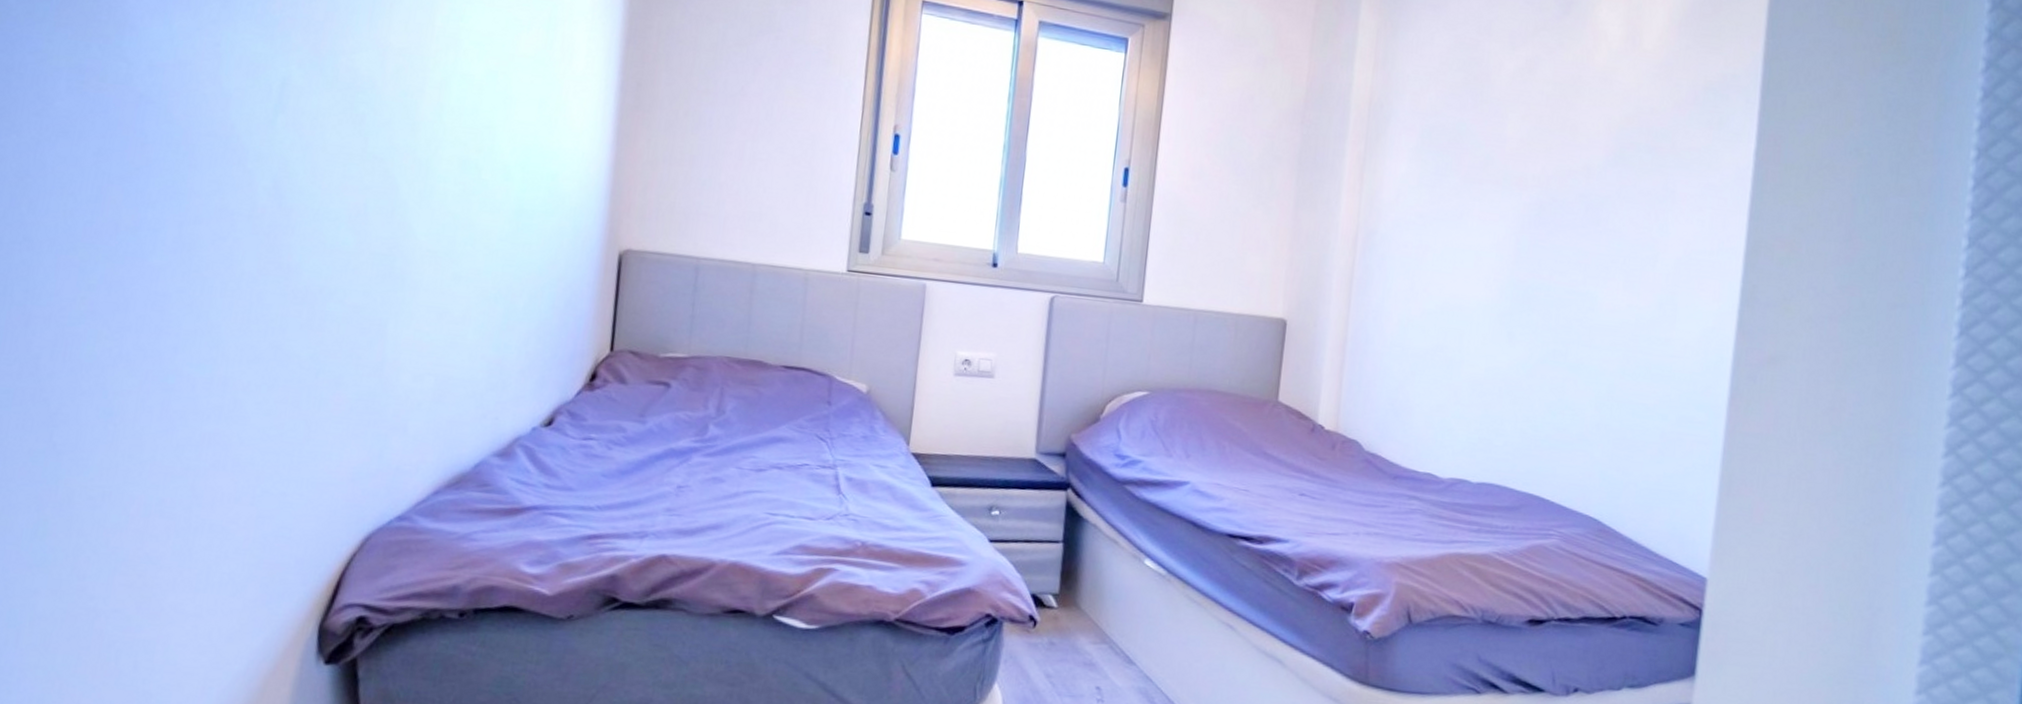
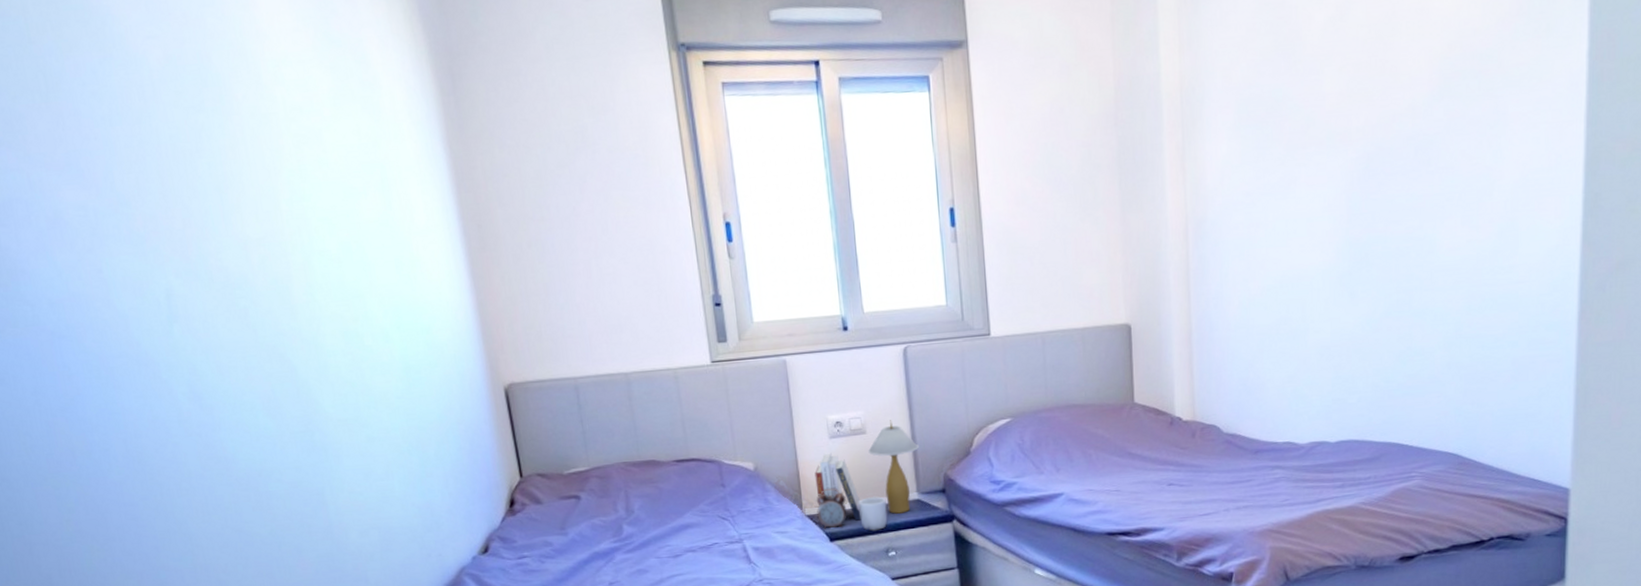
alarm clock: none [923,427,958,474] -> present [816,488,847,531]
books: none [926,391,973,471] -> present [814,453,861,525]
mug: none [968,446,1001,484] -> present [859,496,888,531]
table lamp: none [992,368,1048,471] -> present [868,420,920,514]

